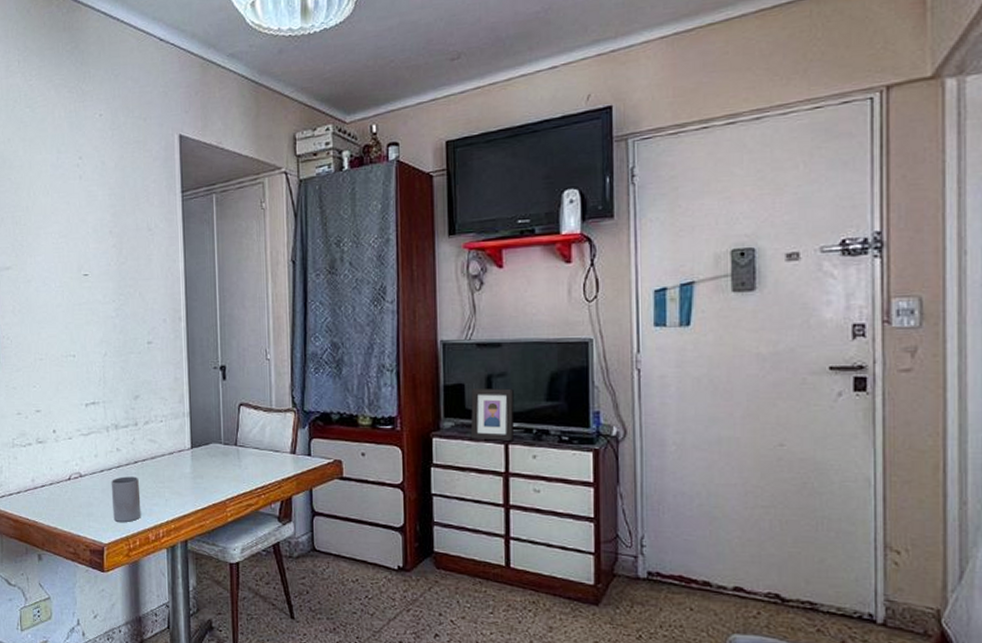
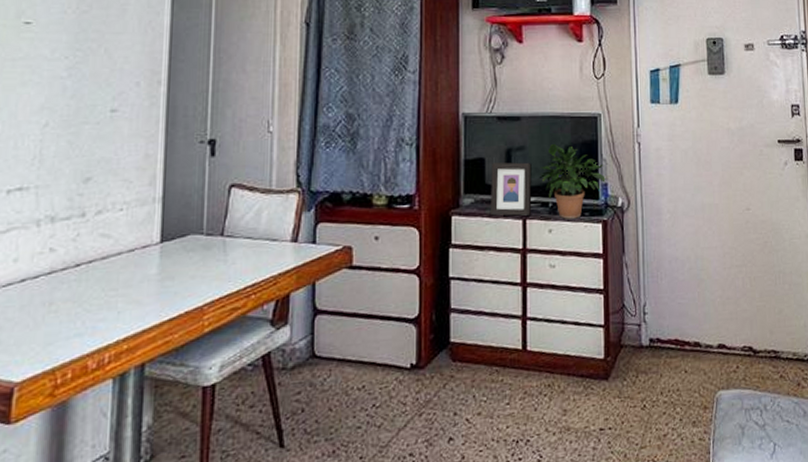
cup: present [111,476,141,522] -> none [34,284,81,349]
potted plant: none [523,371,598,446] -> present [540,144,606,219]

